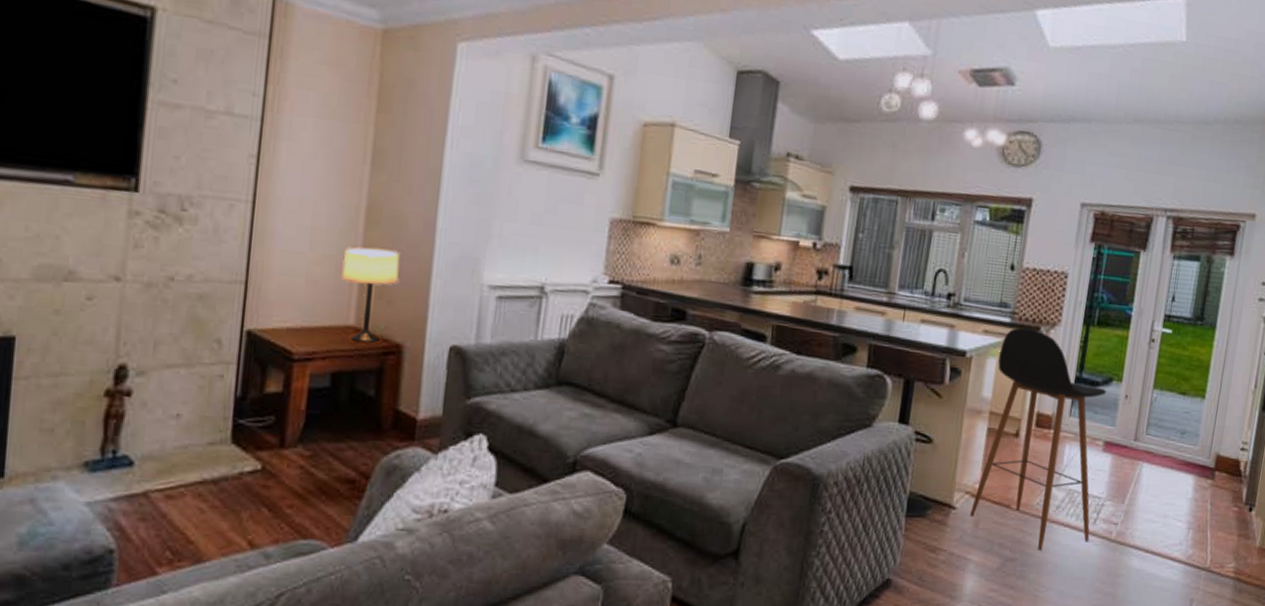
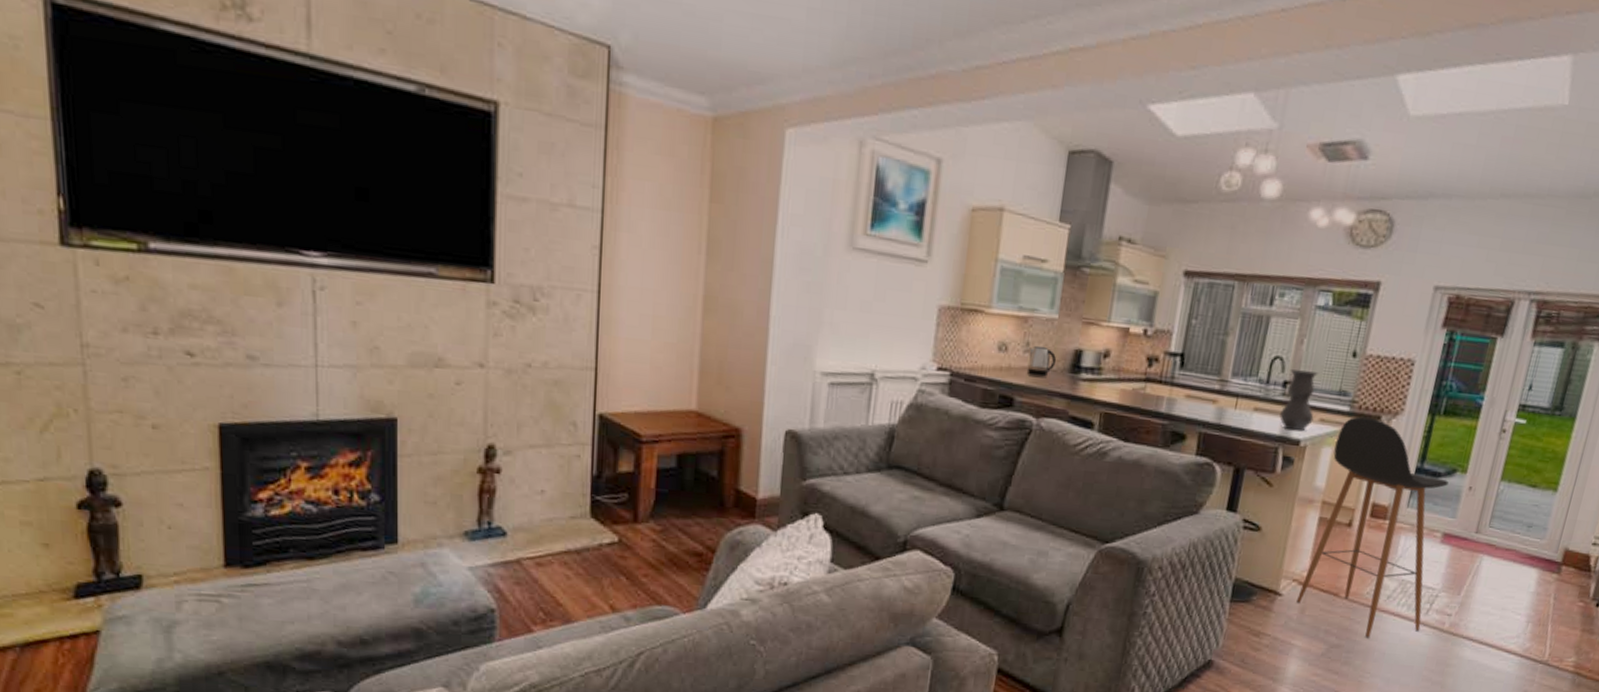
table lamp: present [342,247,399,344] -> none [684,335,736,427]
kettle: none [698,258,729,290] -> present [1026,345,1057,377]
vase: none [945,282,981,343] -> present [1279,369,1320,432]

